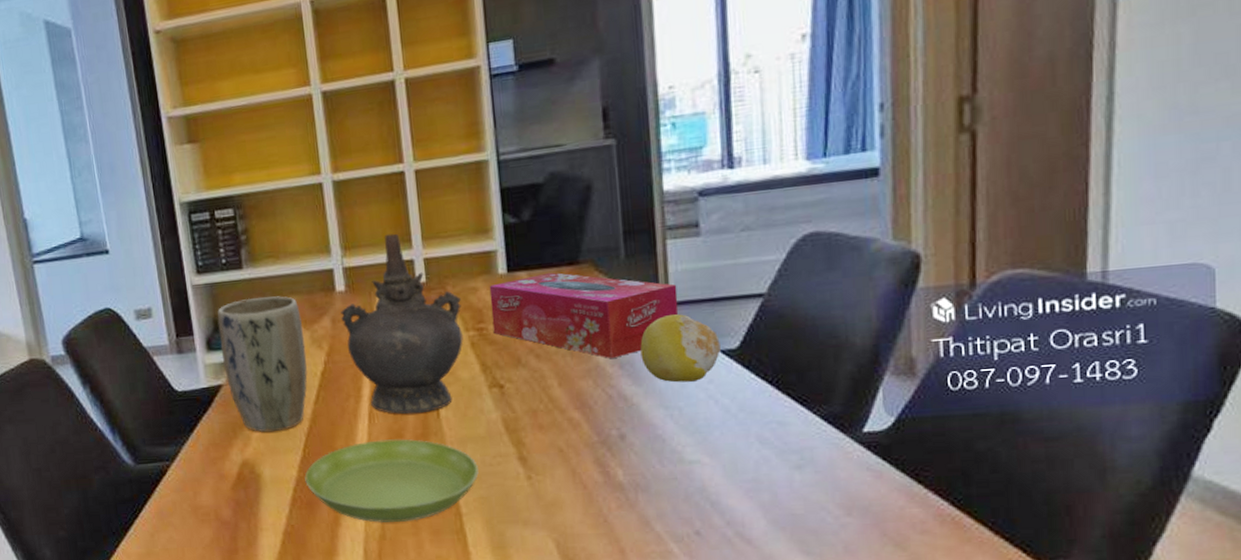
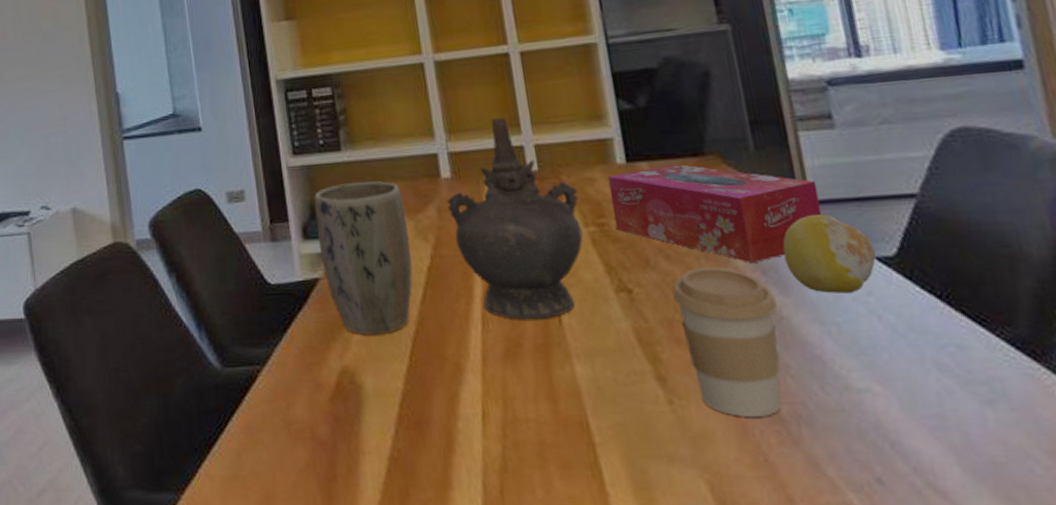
saucer: present [305,439,479,523] -> none [412,349,611,450]
coffee cup: none [539,363,630,487] -> present [673,267,782,417]

